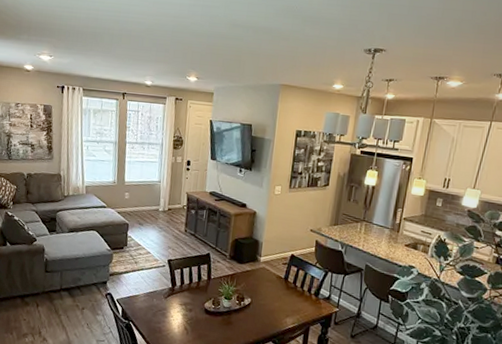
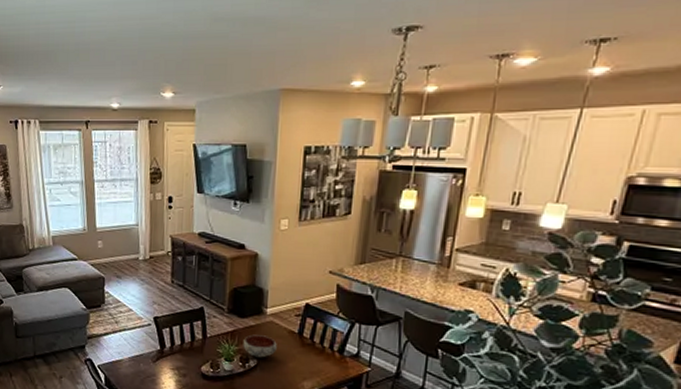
bowl: none [240,278,267,298] -> present [243,334,277,358]

